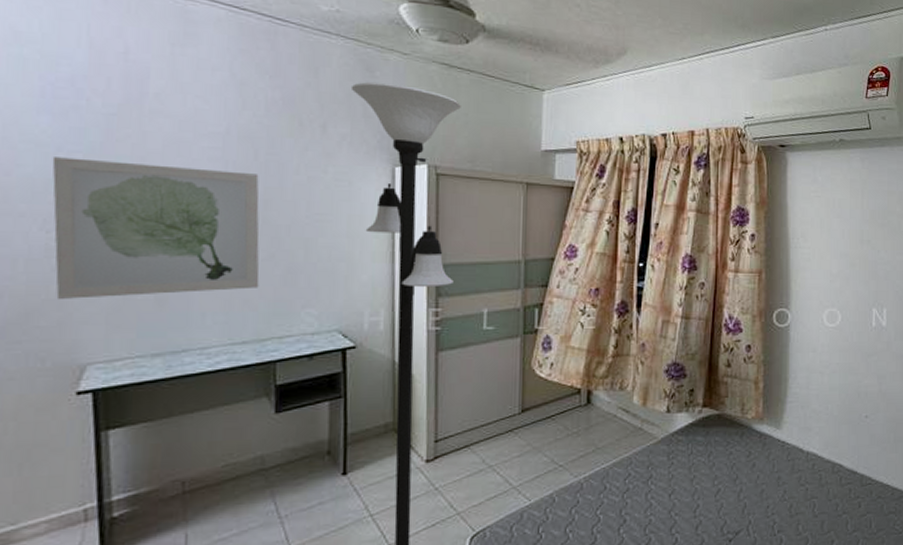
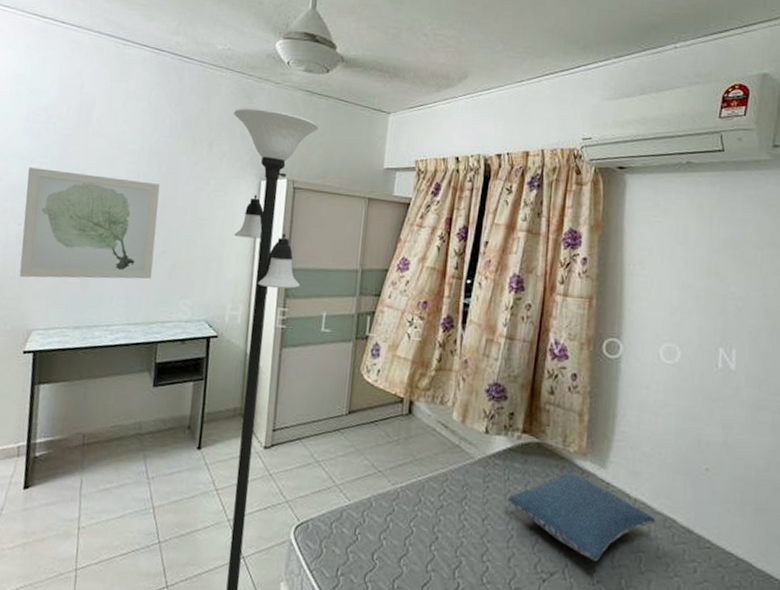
pillow: none [692,436,826,515] -> present [507,470,656,562]

